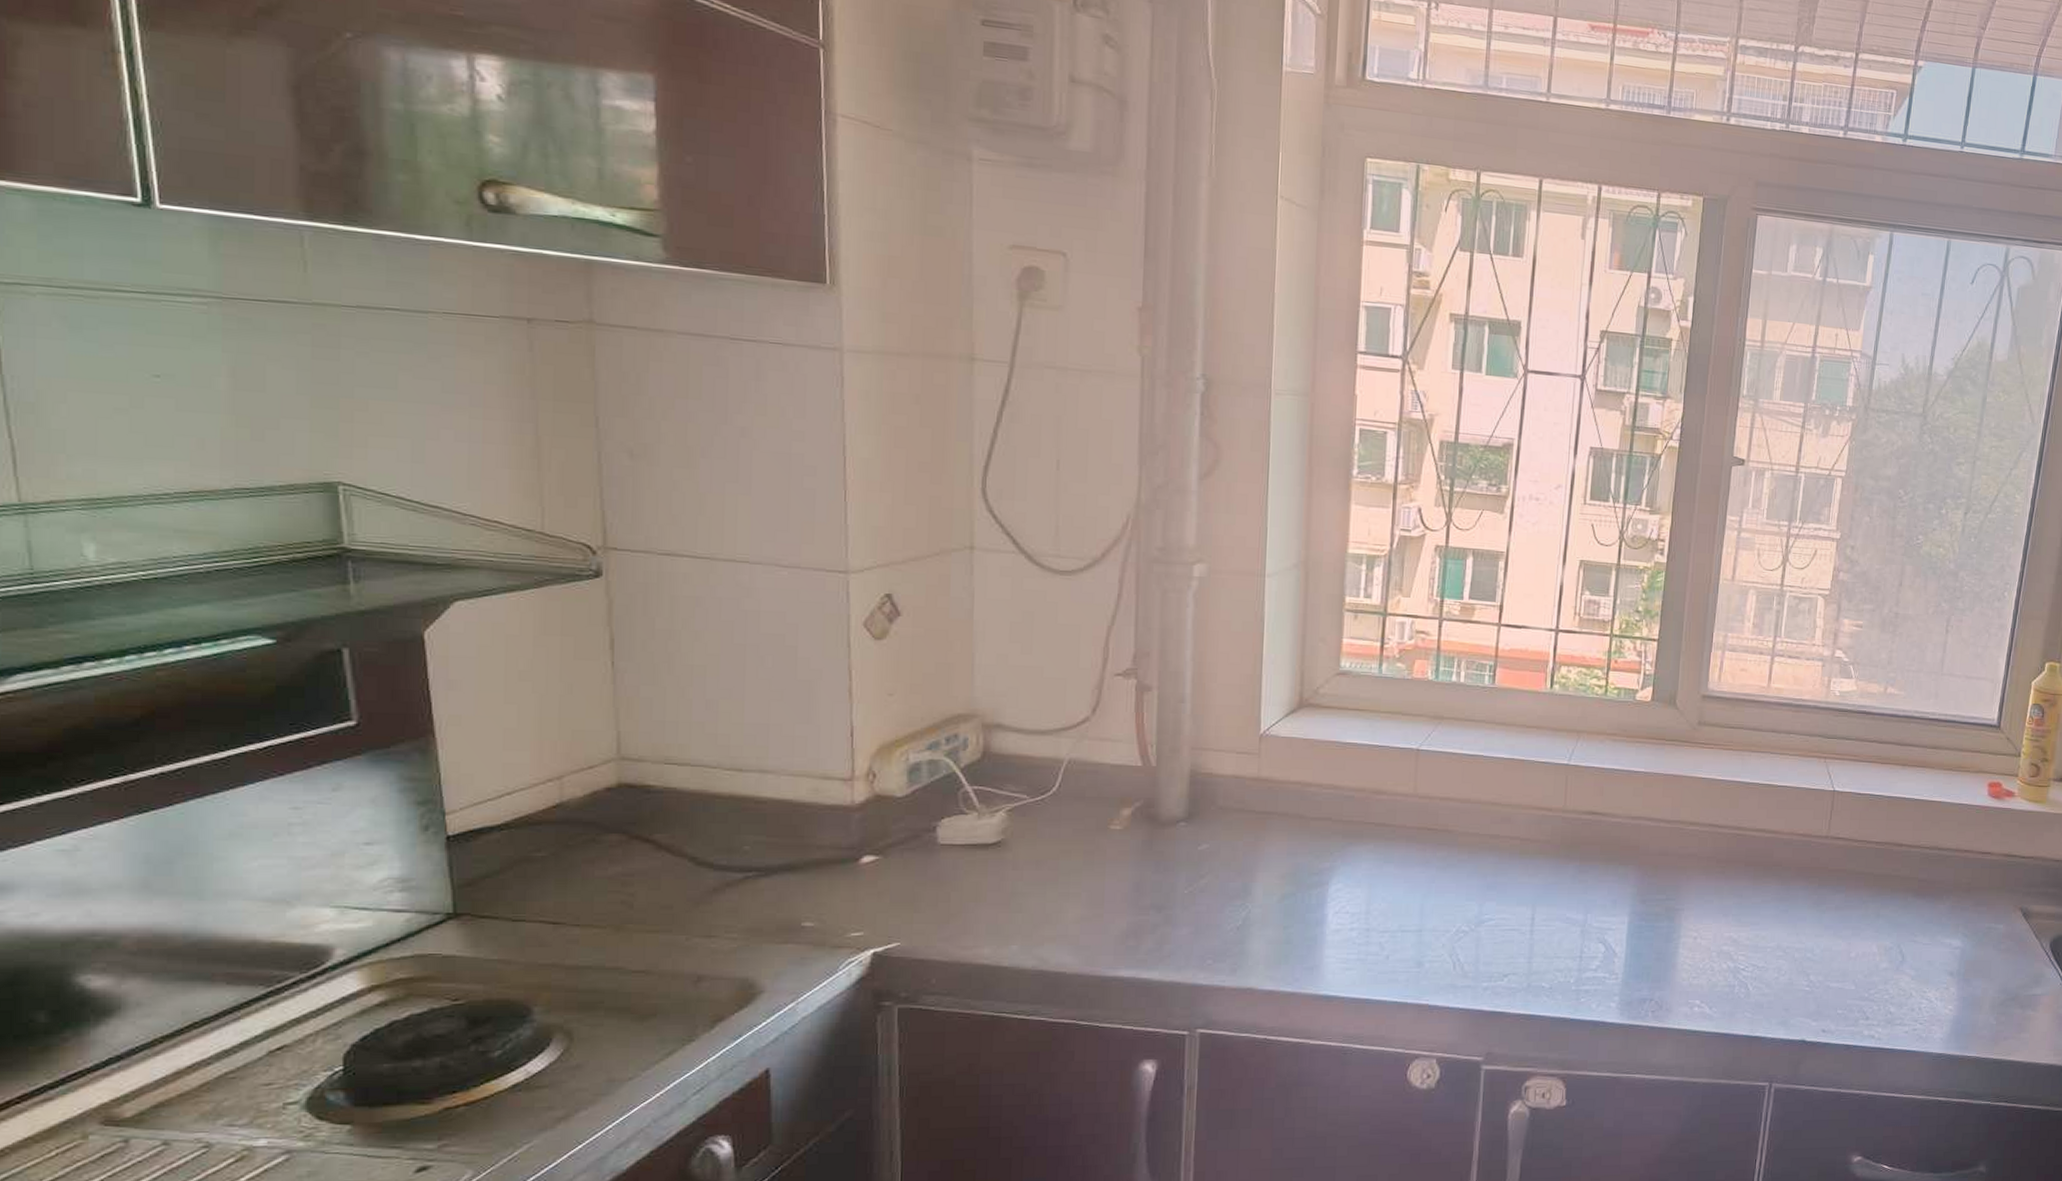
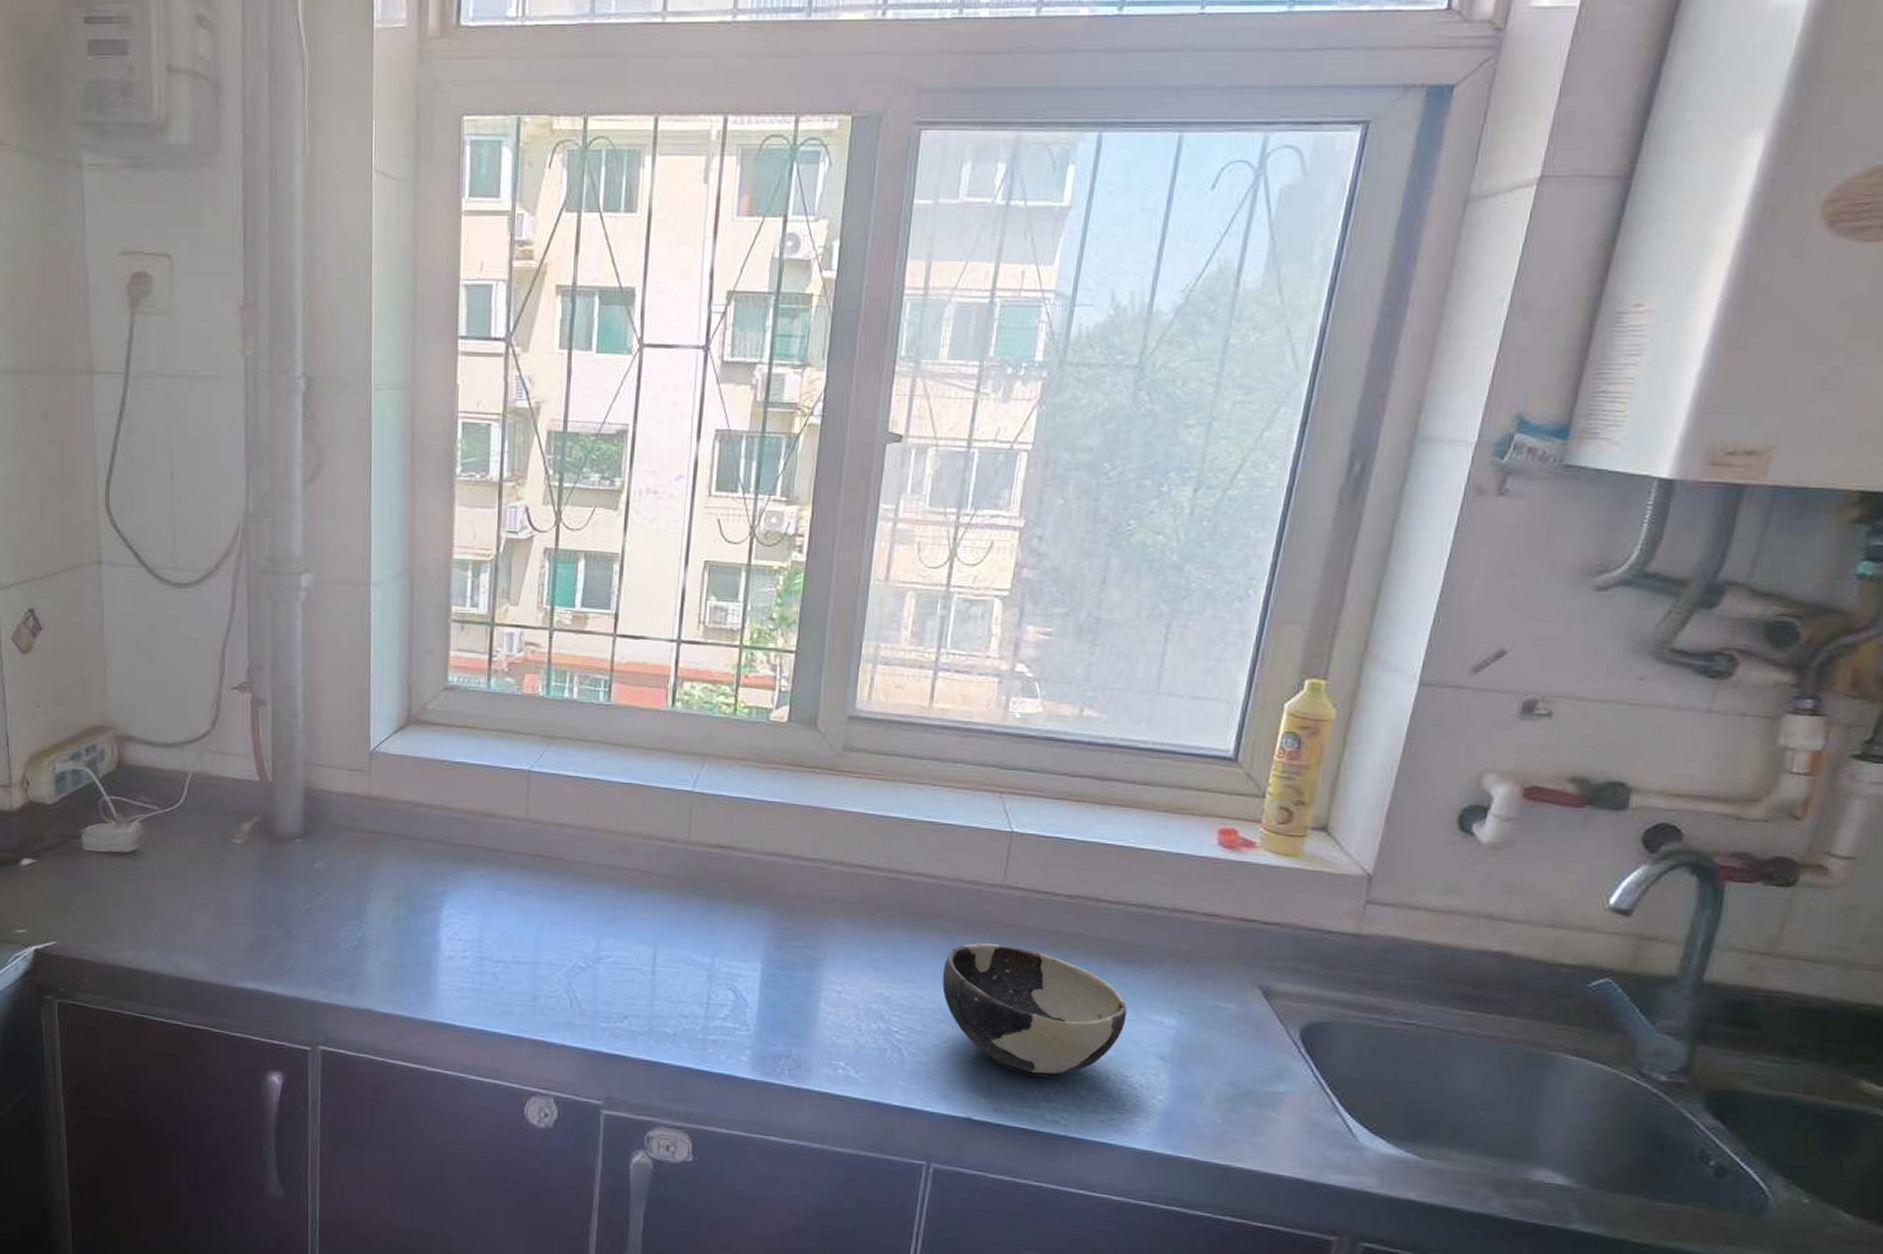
bowl: none [1780,887,1924,999] -> present [942,943,1127,1078]

